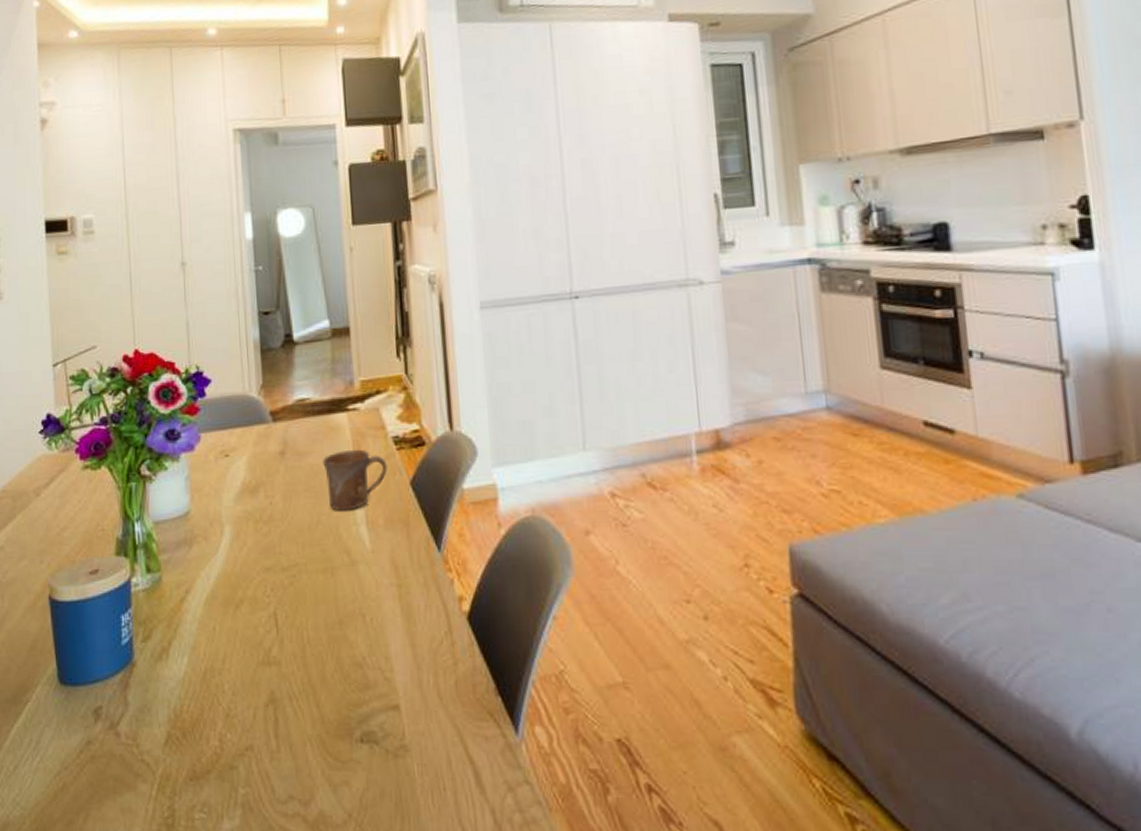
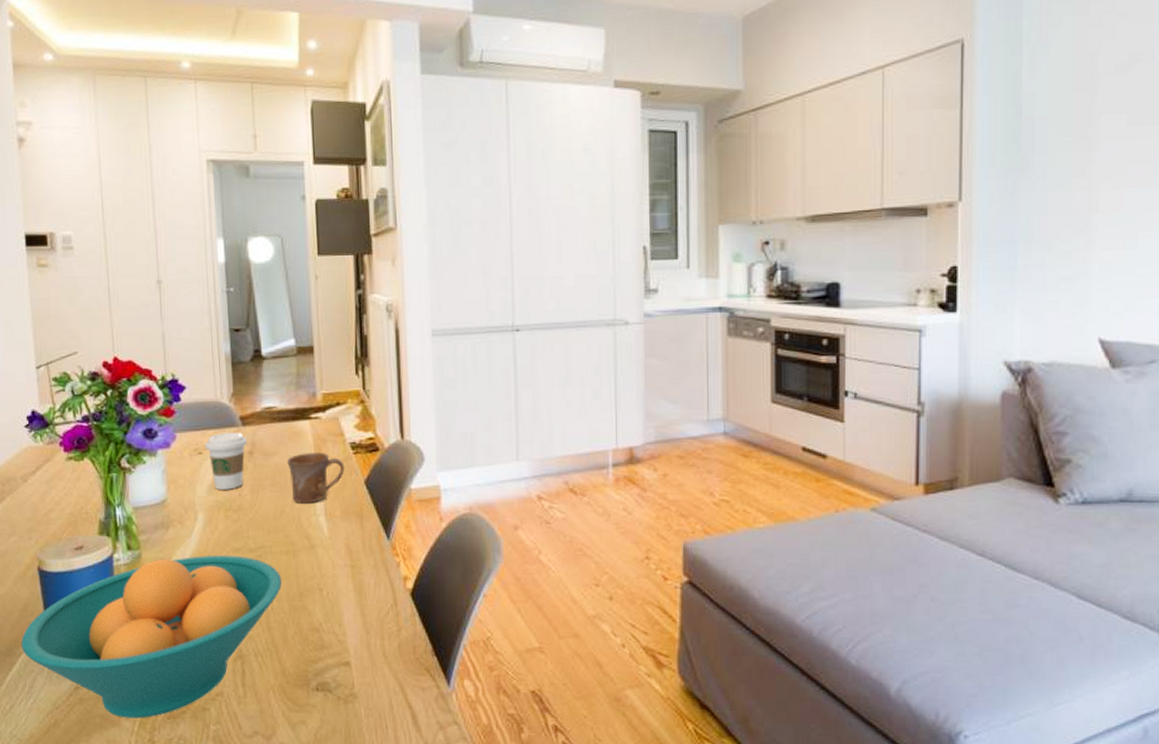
fruit bowl: none [28,575,319,781] -> present [21,555,282,719]
coffee cup: none [232,429,279,498] -> present [205,432,248,490]

